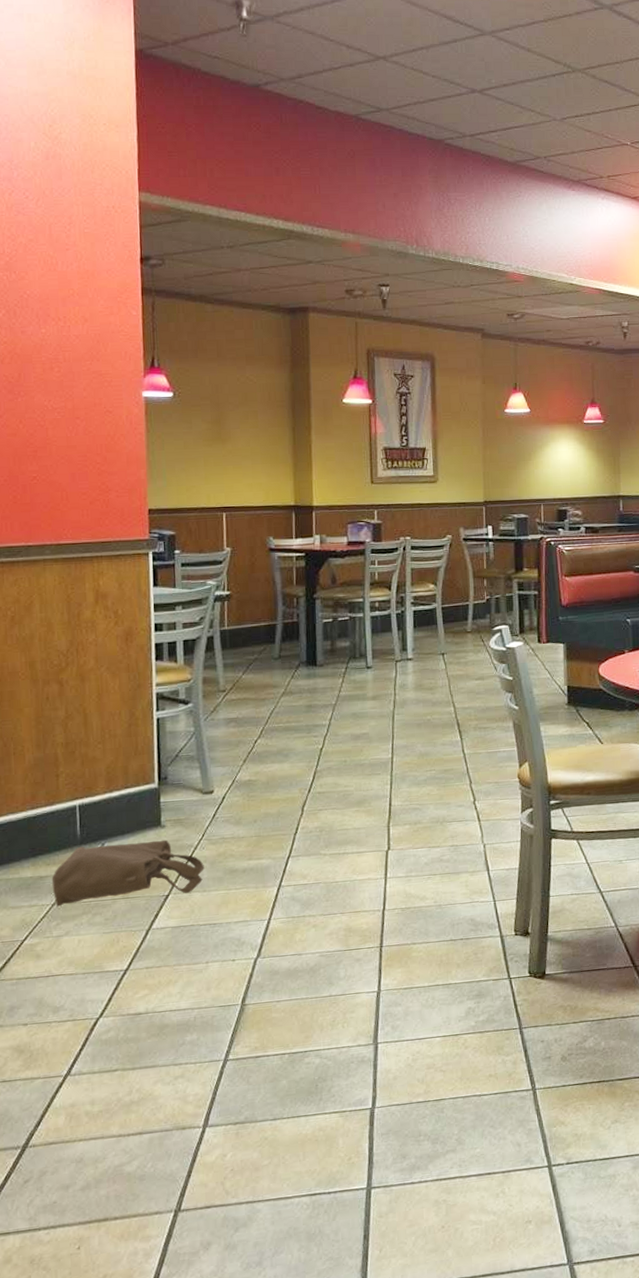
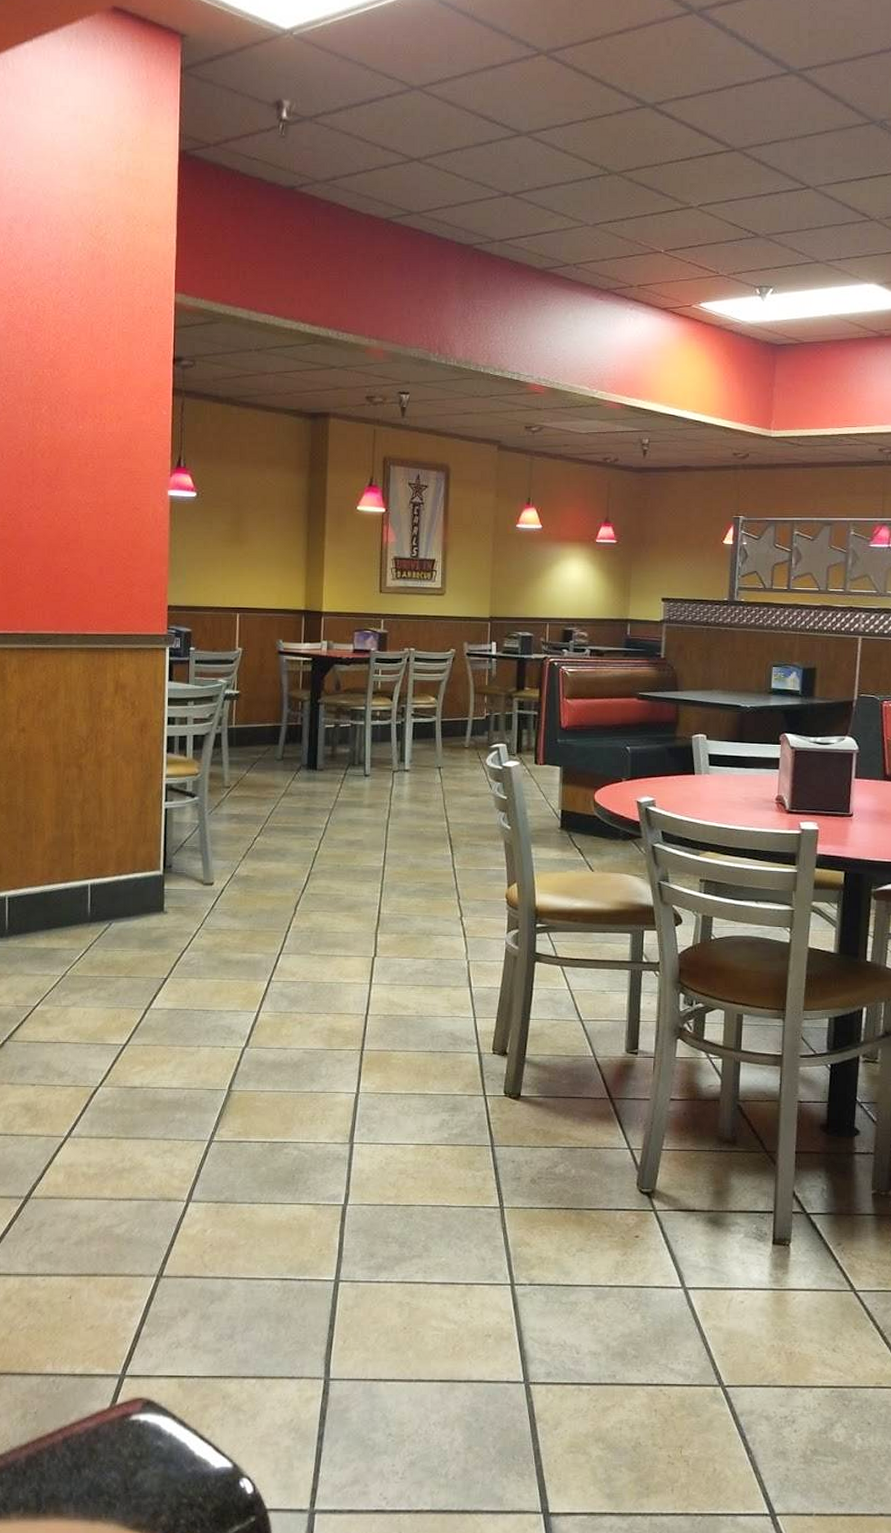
tote bag: present [51,839,204,907] -> none [63,923,201,979]

